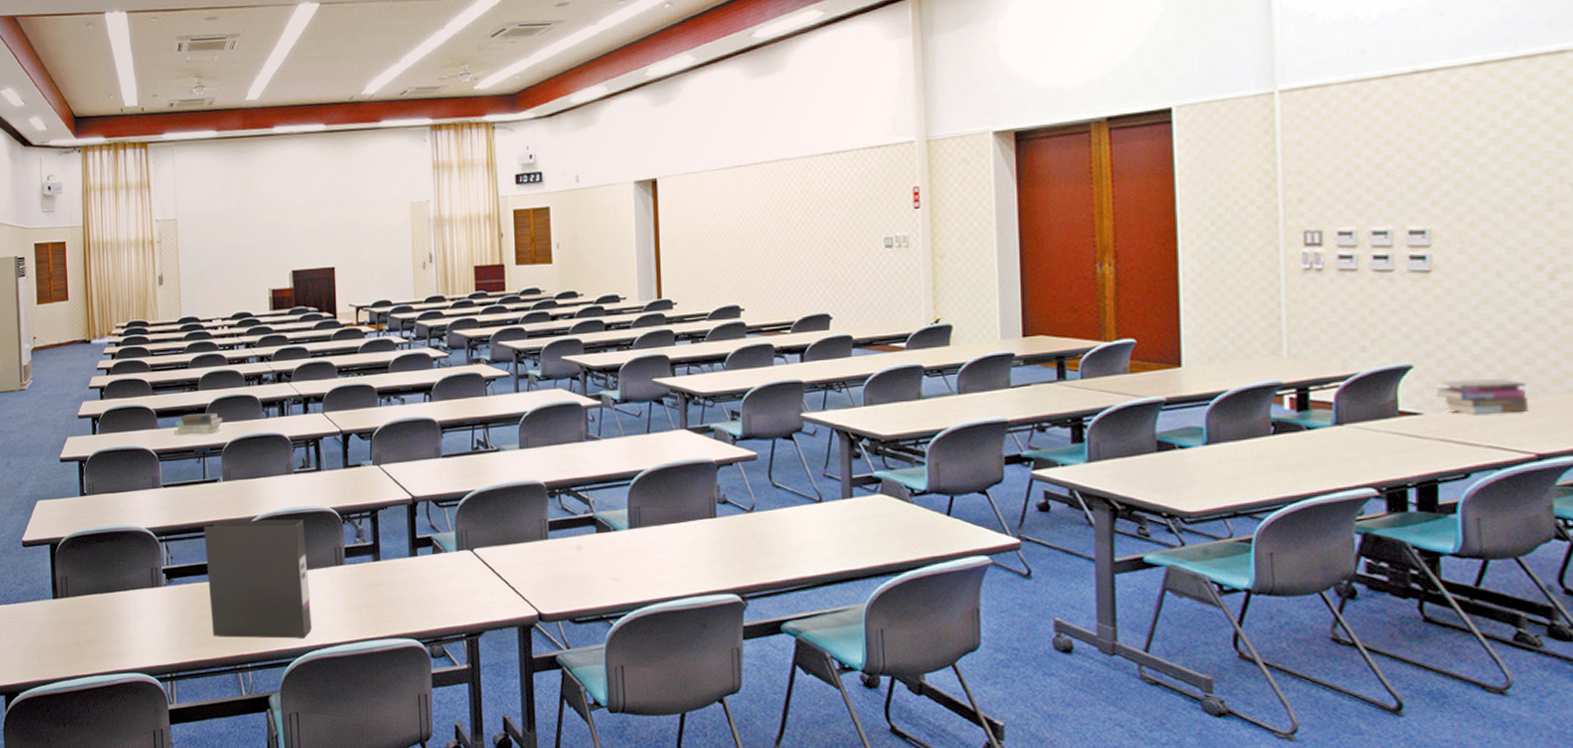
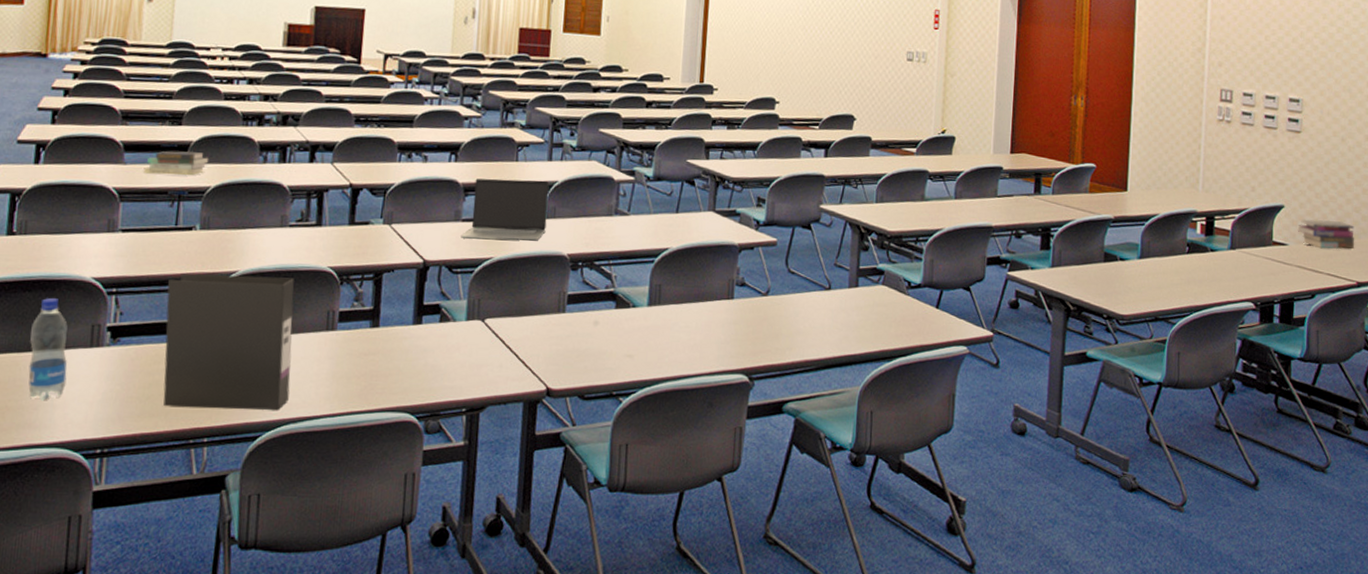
bottle: none [106,546,138,634] -> present [28,297,68,401]
laptop: none [443,412,521,473] -> present [461,178,549,241]

